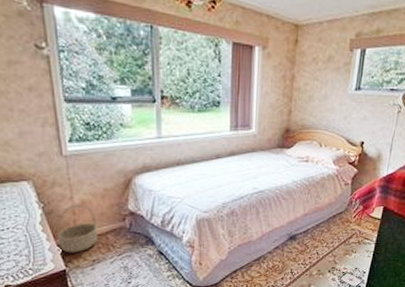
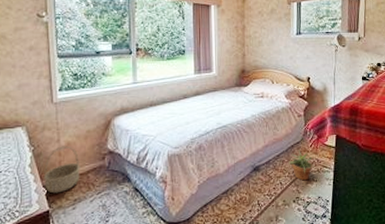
potted plant: none [327,220,356,252] -> present [288,150,315,181]

